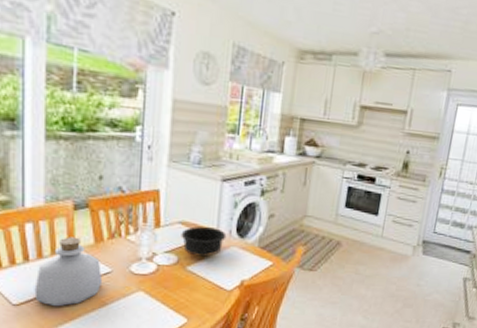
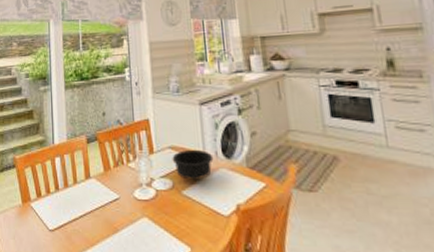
bottle: present [34,237,103,307] -> none [63,167,114,233]

